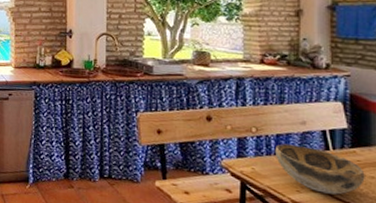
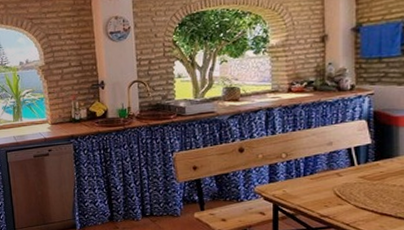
decorative bowl: present [274,143,365,195] -> none [303,164,387,205]

